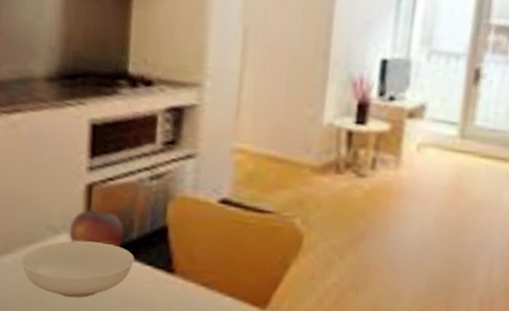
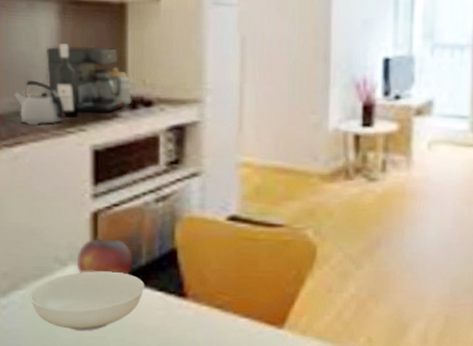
kettle: none [14,49,65,95] -> present [13,80,64,125]
coffee maker: none [49,17,126,89] -> present [45,46,125,113]
bottle: none [58,15,79,90] -> present [56,43,79,117]
jar: none [110,43,133,83] -> present [108,66,132,105]

